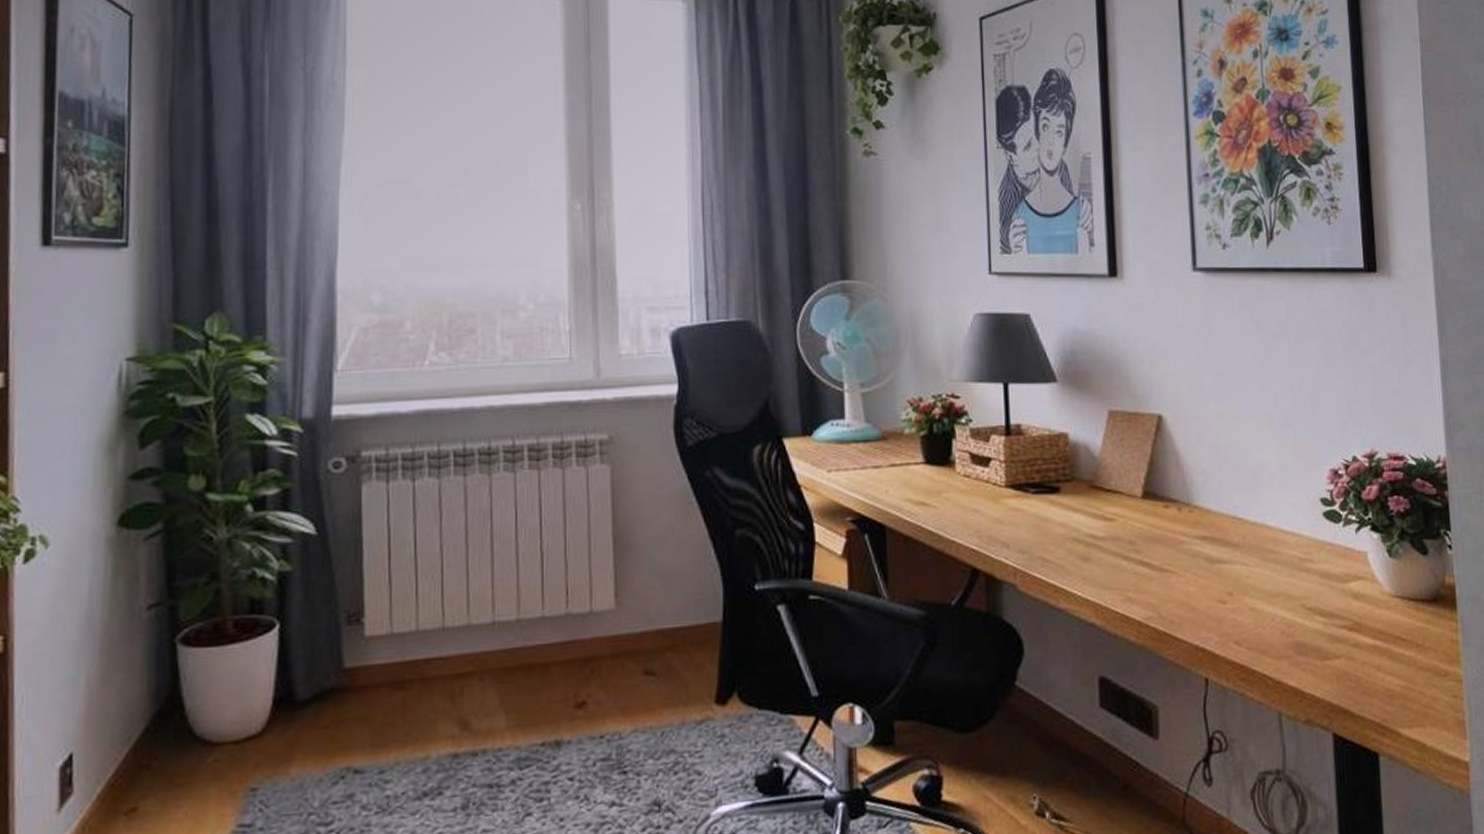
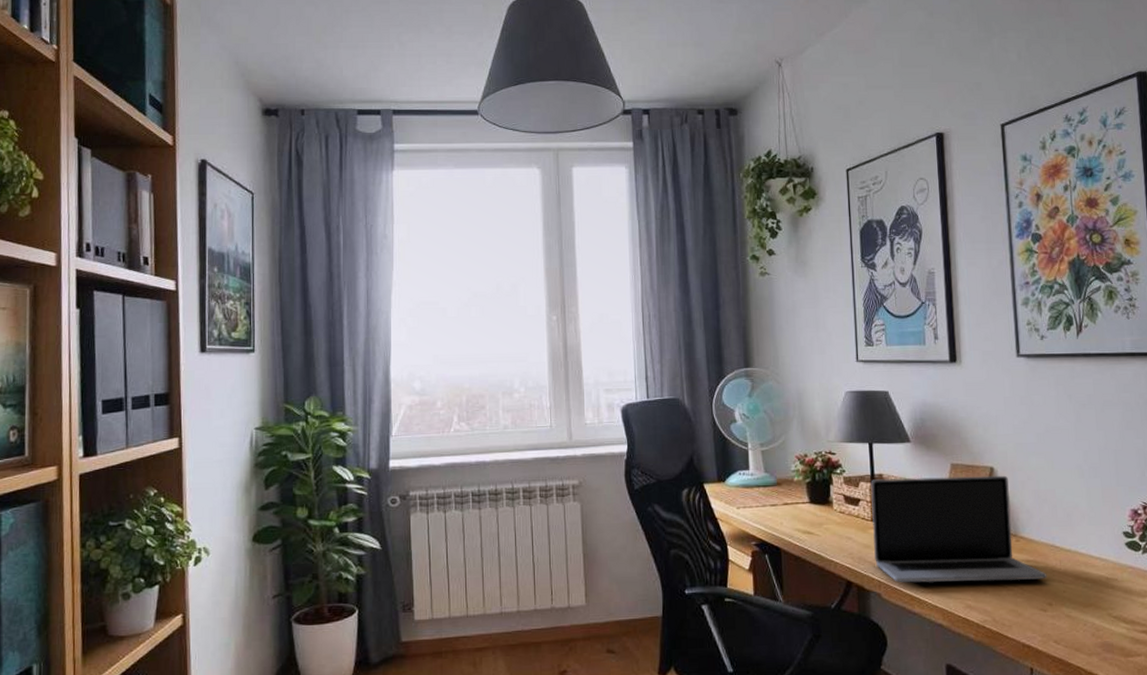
laptop: none [1005,425,1227,570] -> present [871,475,1047,583]

